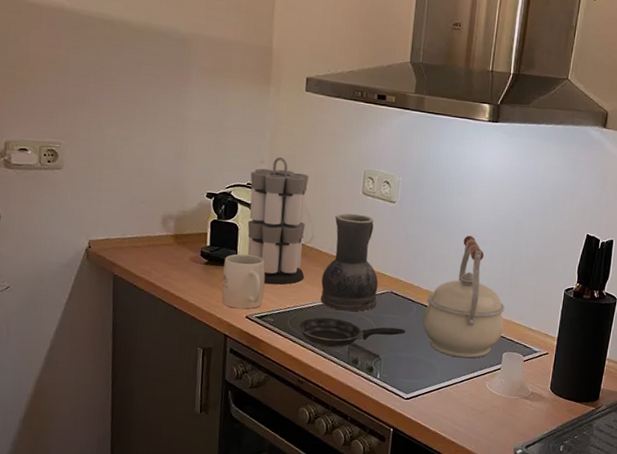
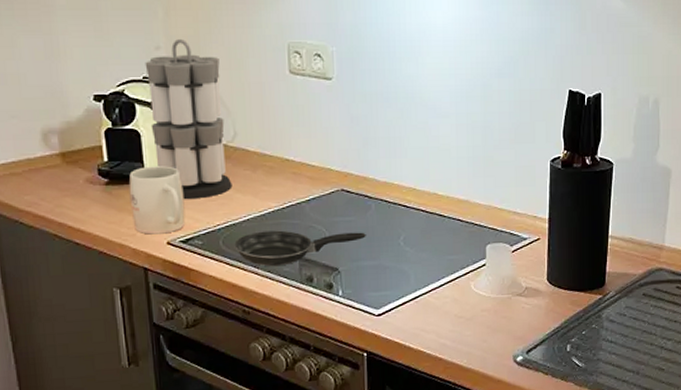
vase: present [320,213,379,312] -> none [254,99,326,220]
kettle: present [422,235,505,359] -> none [385,109,483,258]

